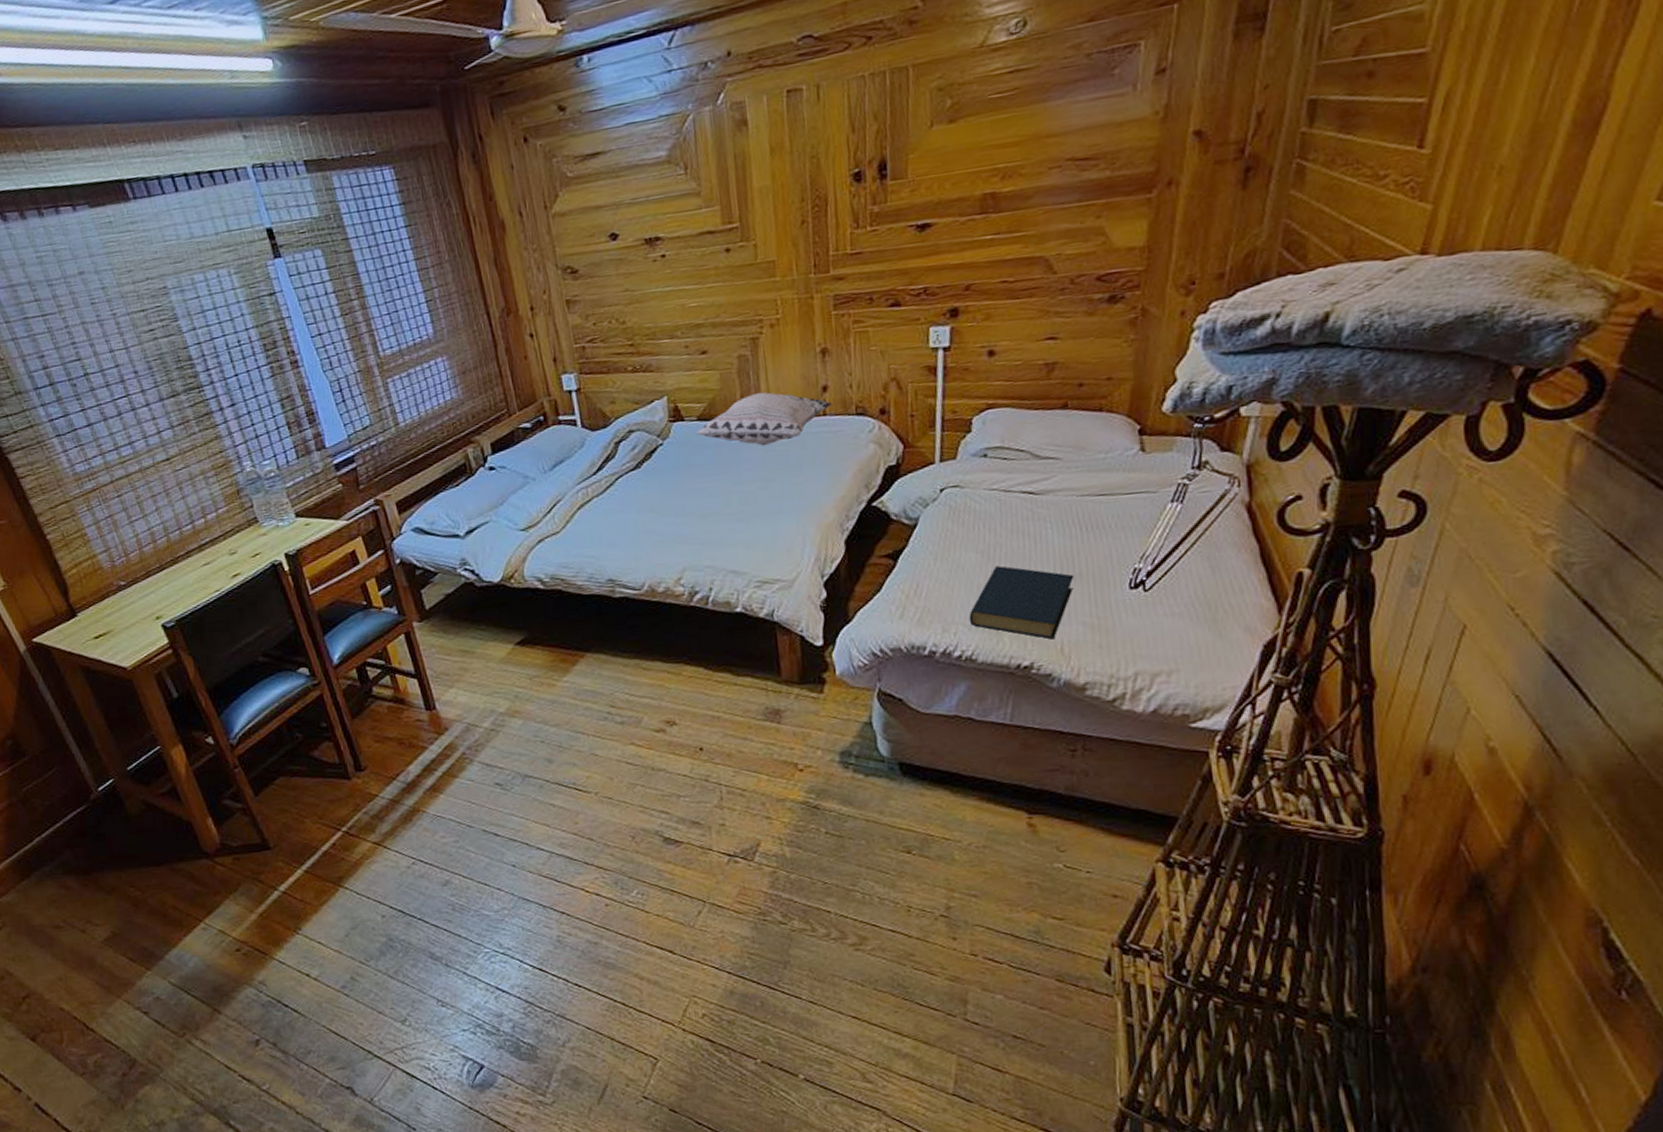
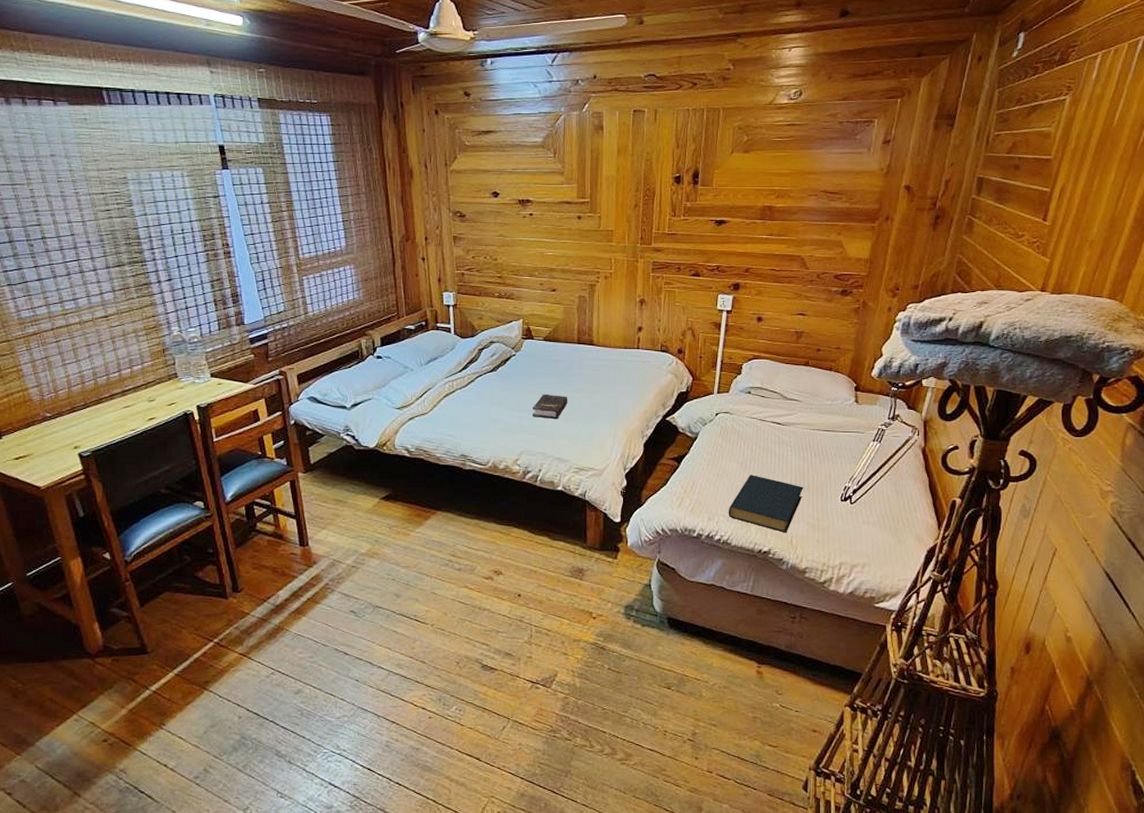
hardback book: none [692,489,738,522] -> present [533,393,568,419]
decorative pillow: present [696,392,833,447] -> none [542,325,645,366]

